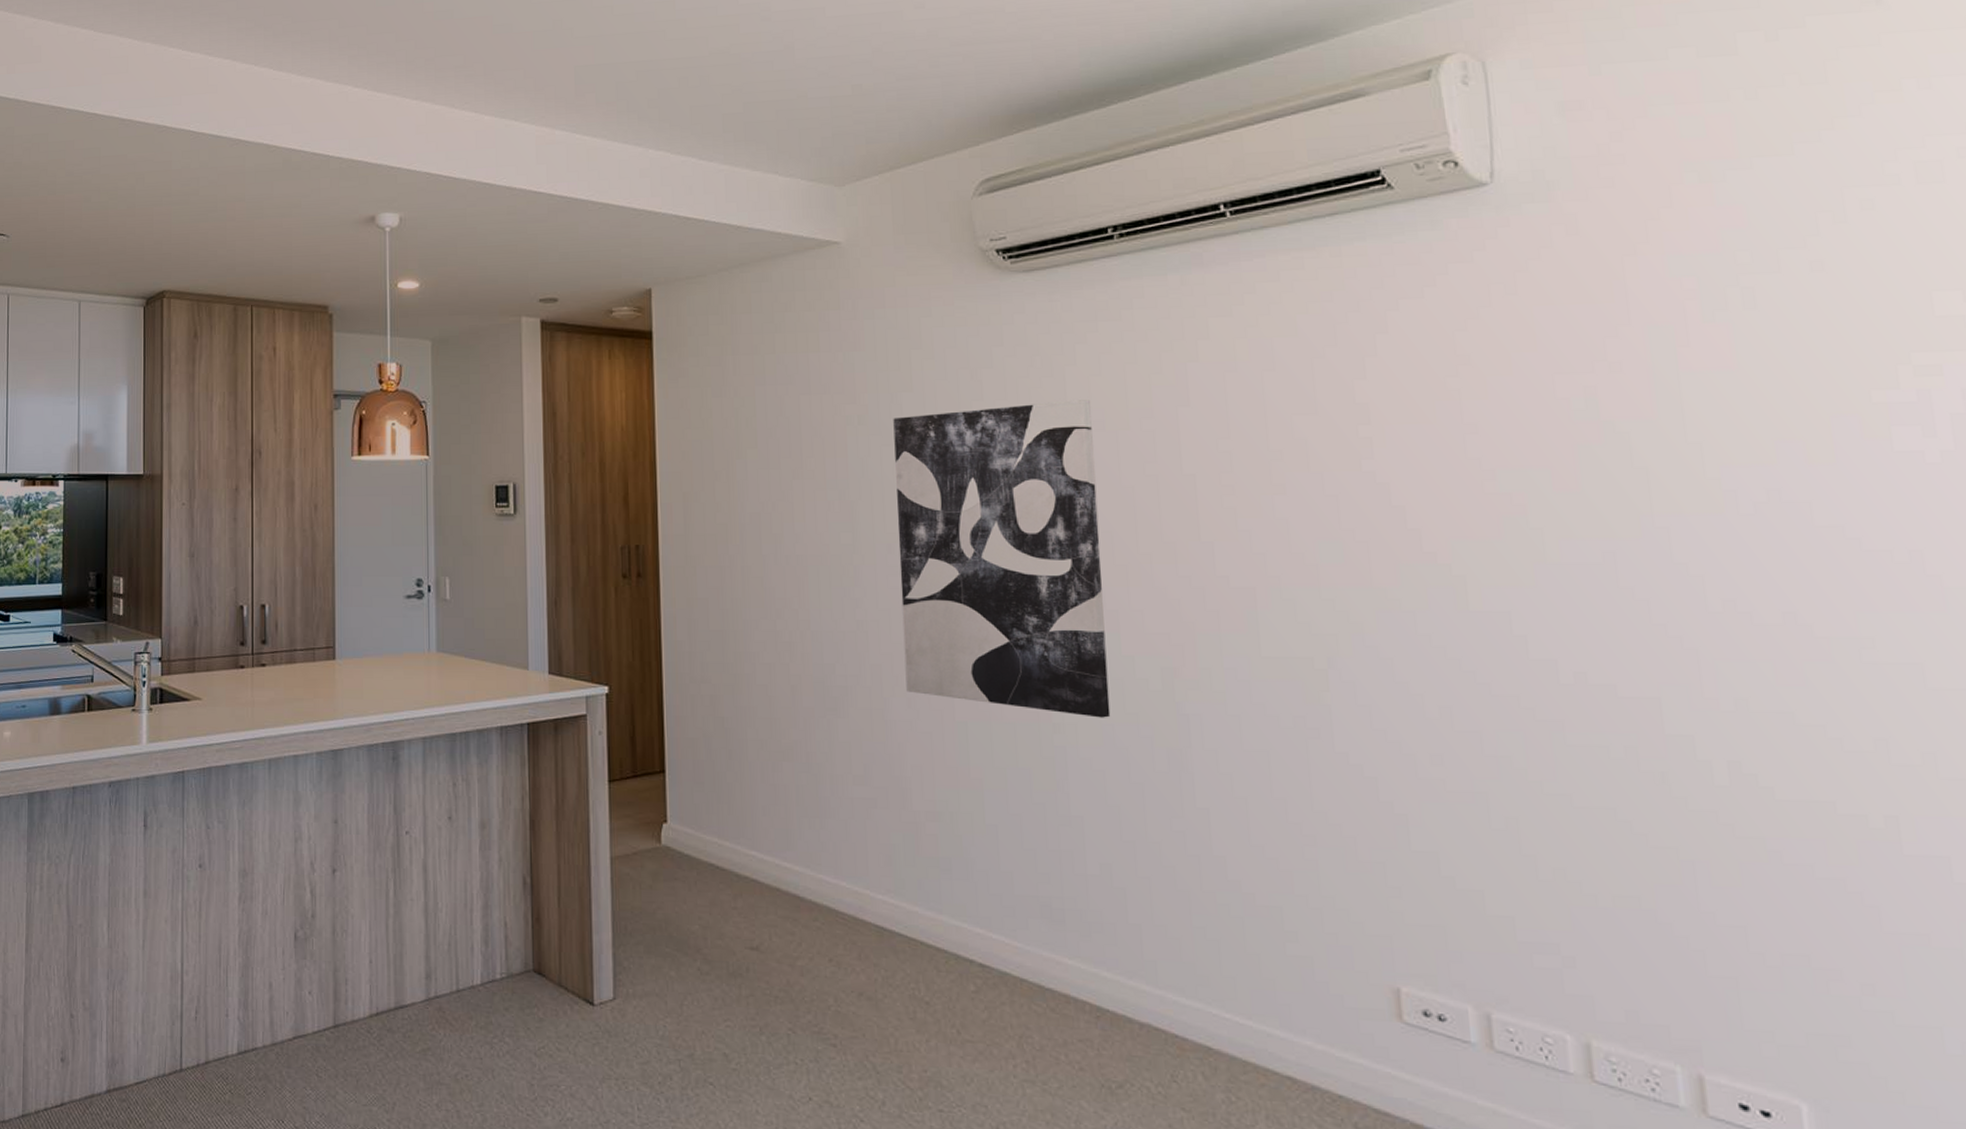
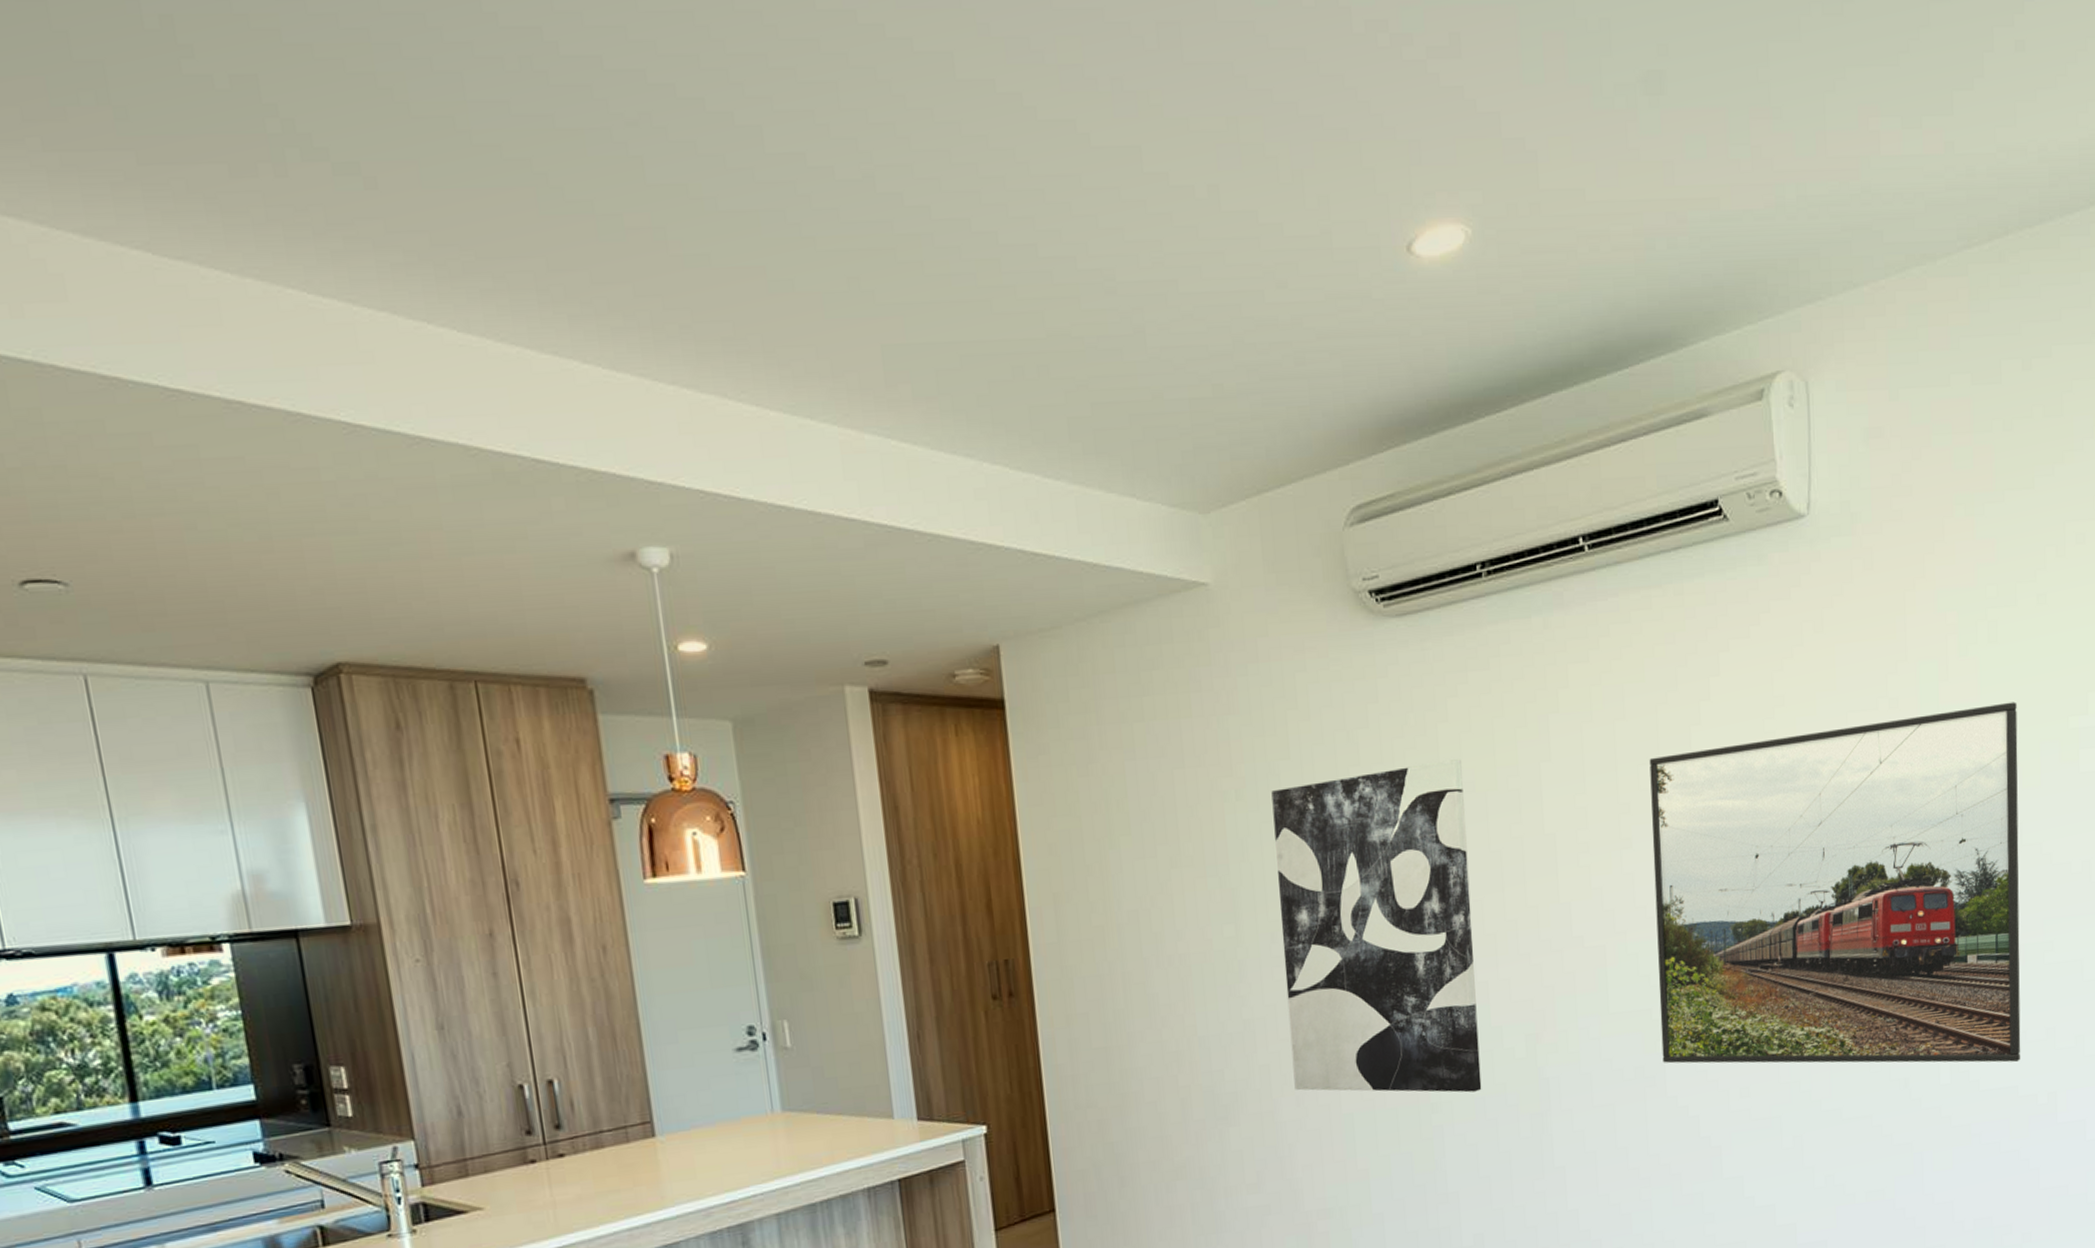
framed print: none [1305,371,1836,774] -> present [1649,702,2021,1064]

